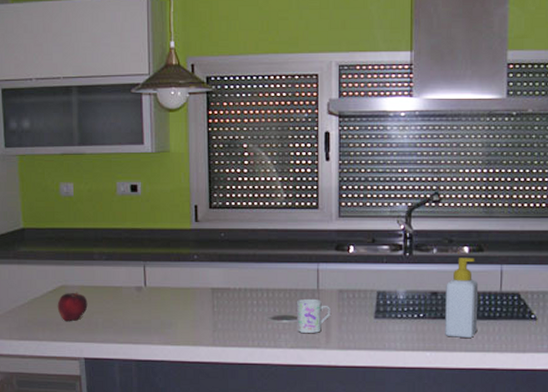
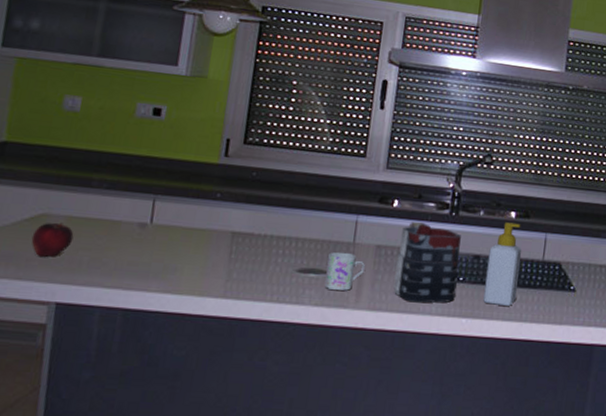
mug: none [359,264,418,340] -> present [393,221,461,303]

